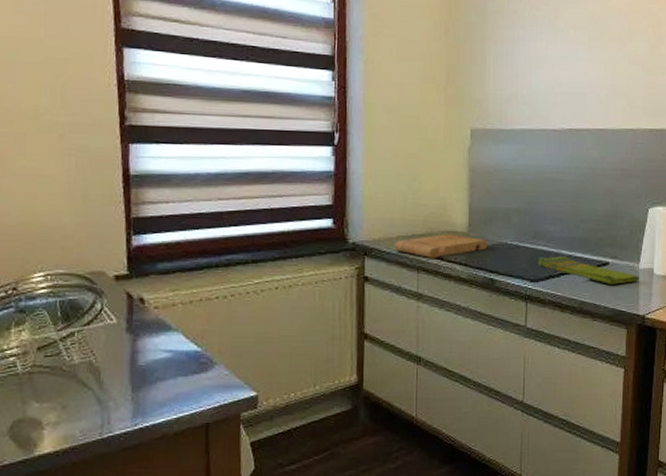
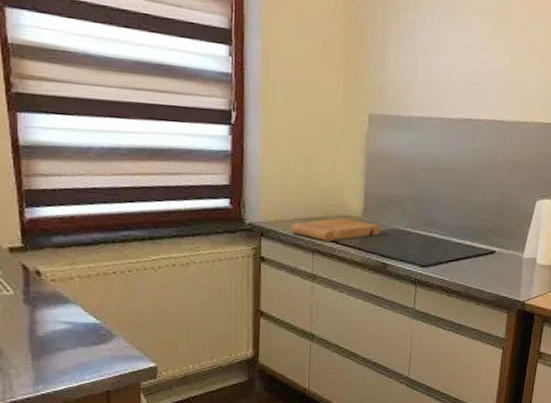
dish towel: present [538,256,640,284] -> none [429,243,524,272]

